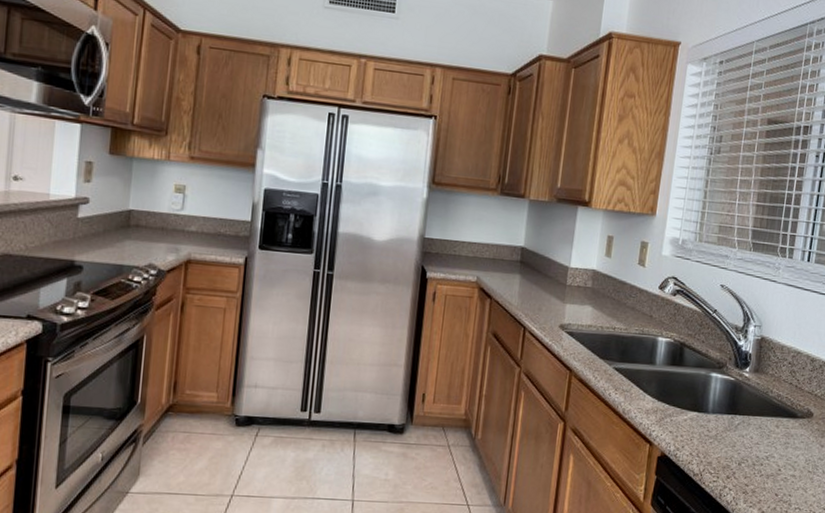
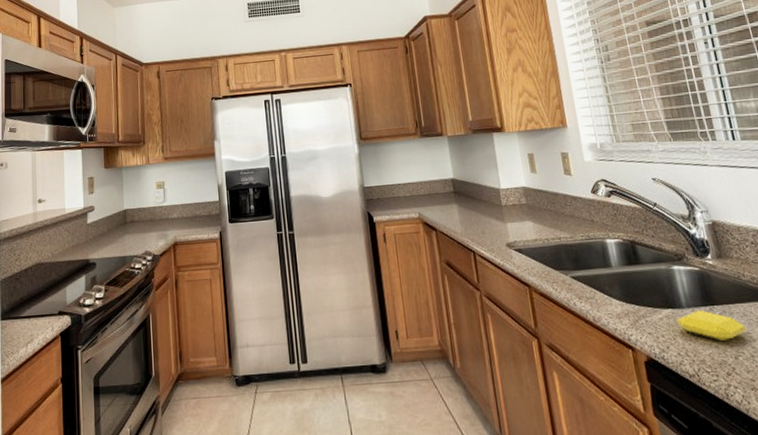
soap bar: none [698,416,757,447] -> present [676,309,746,341]

